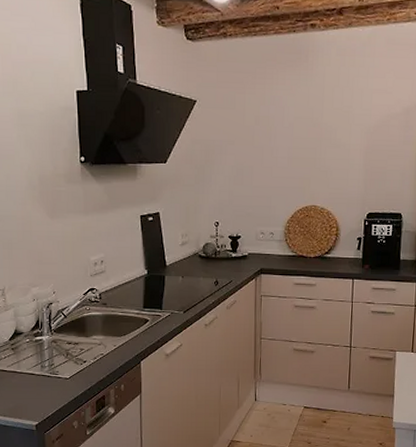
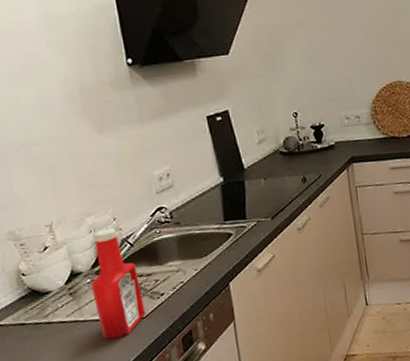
ketchup bottle: none [29,299,69,392] -> present [90,227,146,339]

